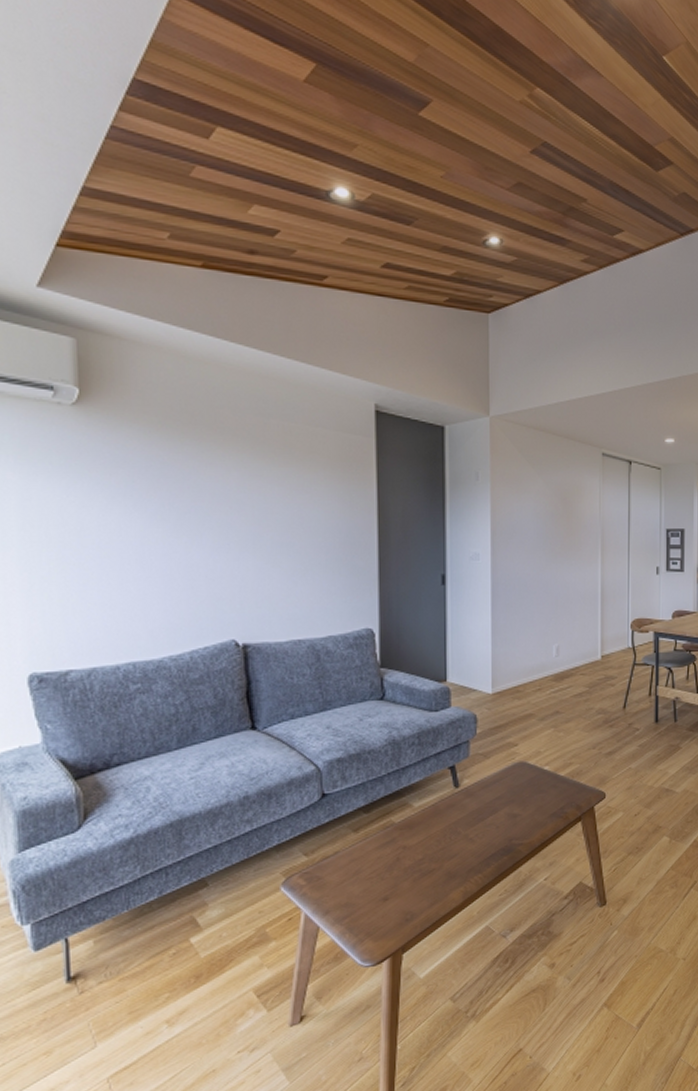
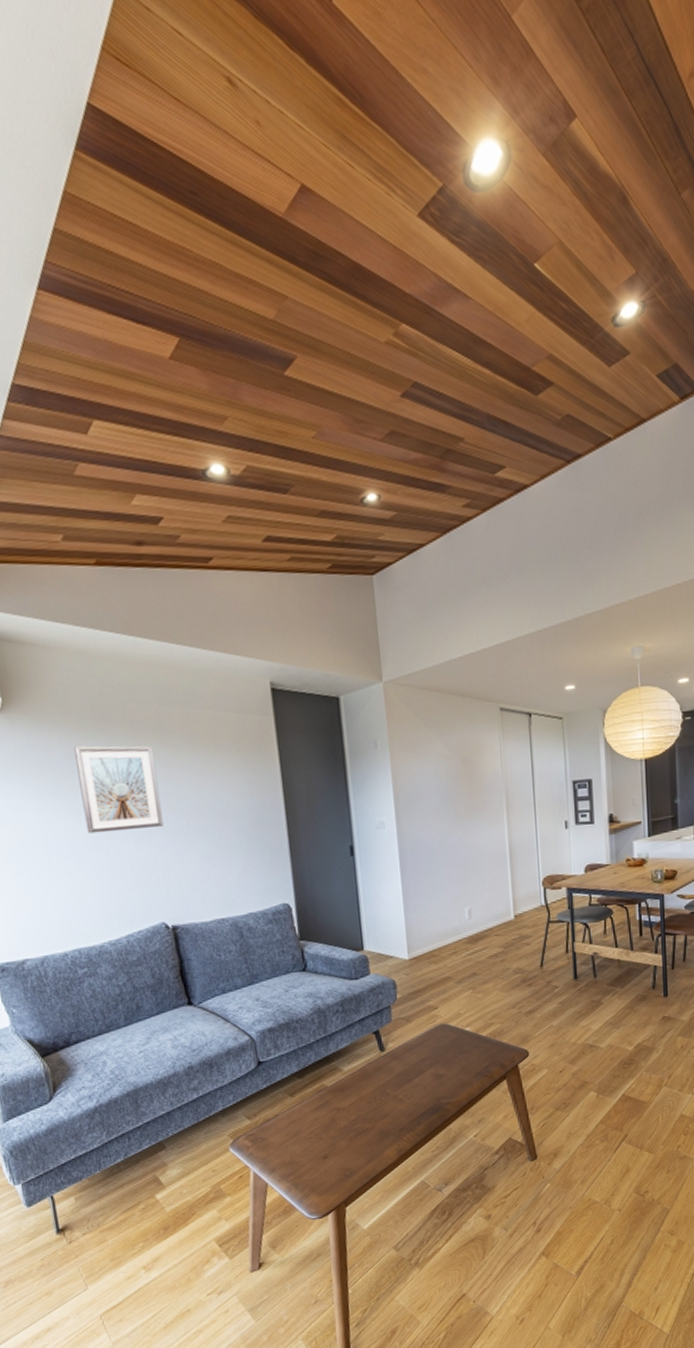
picture frame: none [155,448,245,540] -> present [74,745,164,834]

